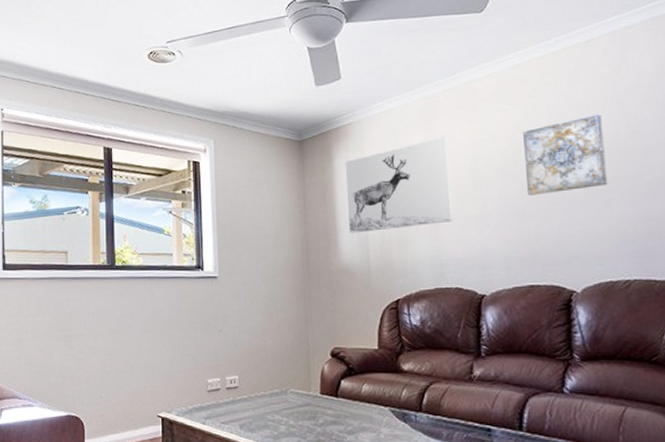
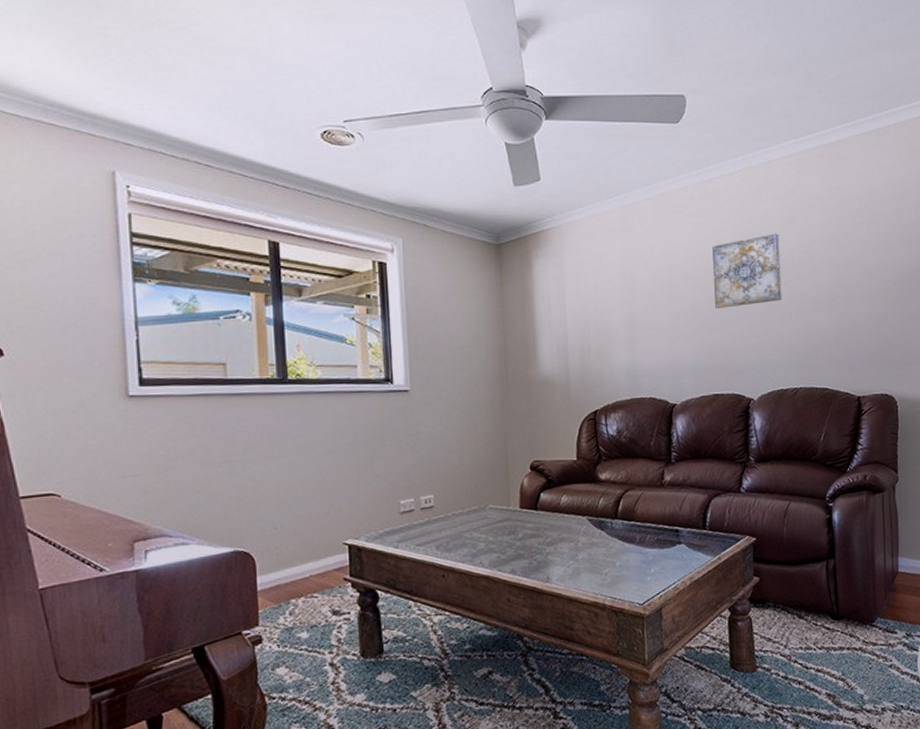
wall art: present [346,136,455,234] -> none [545,247,650,344]

